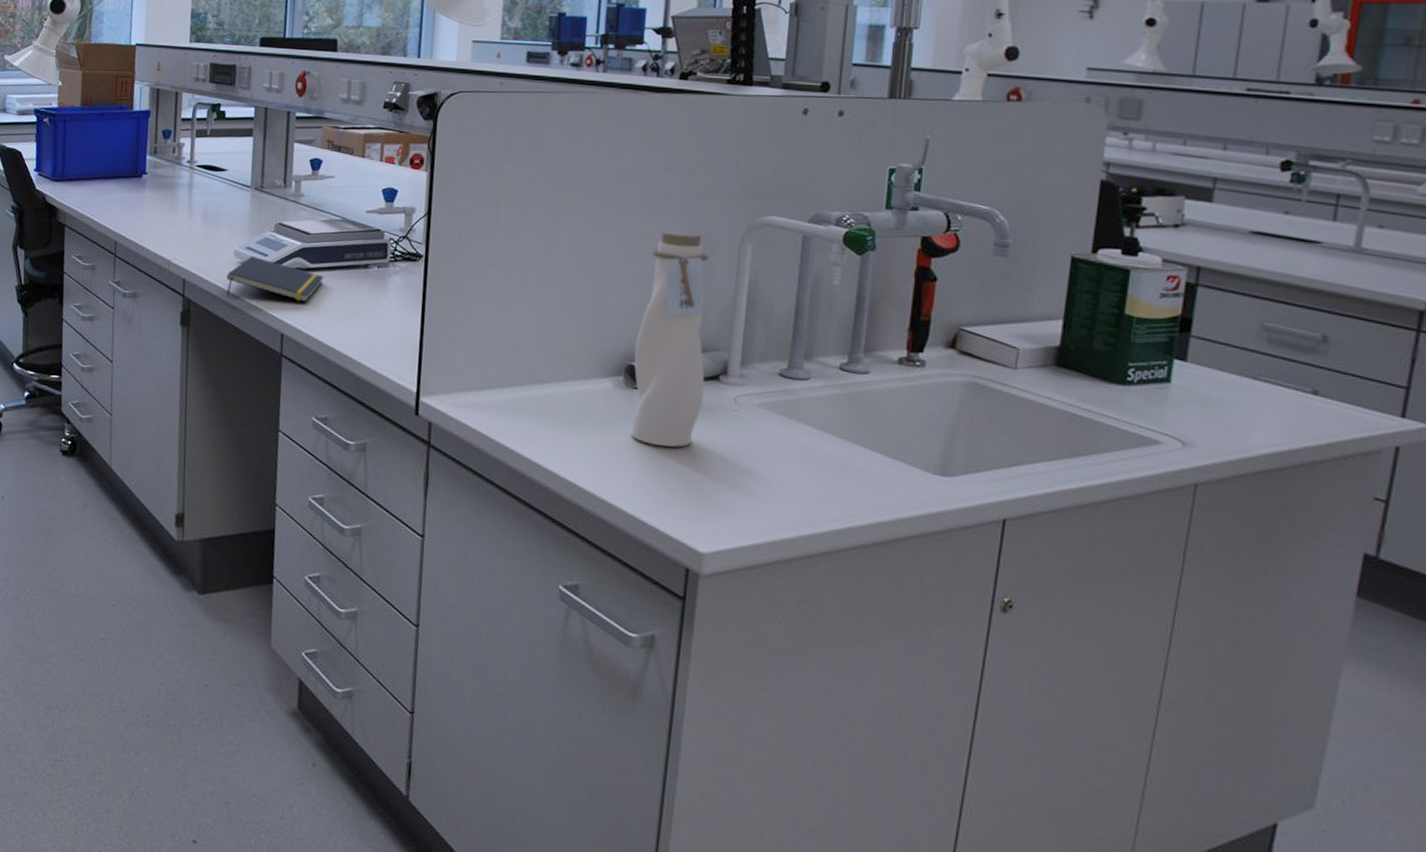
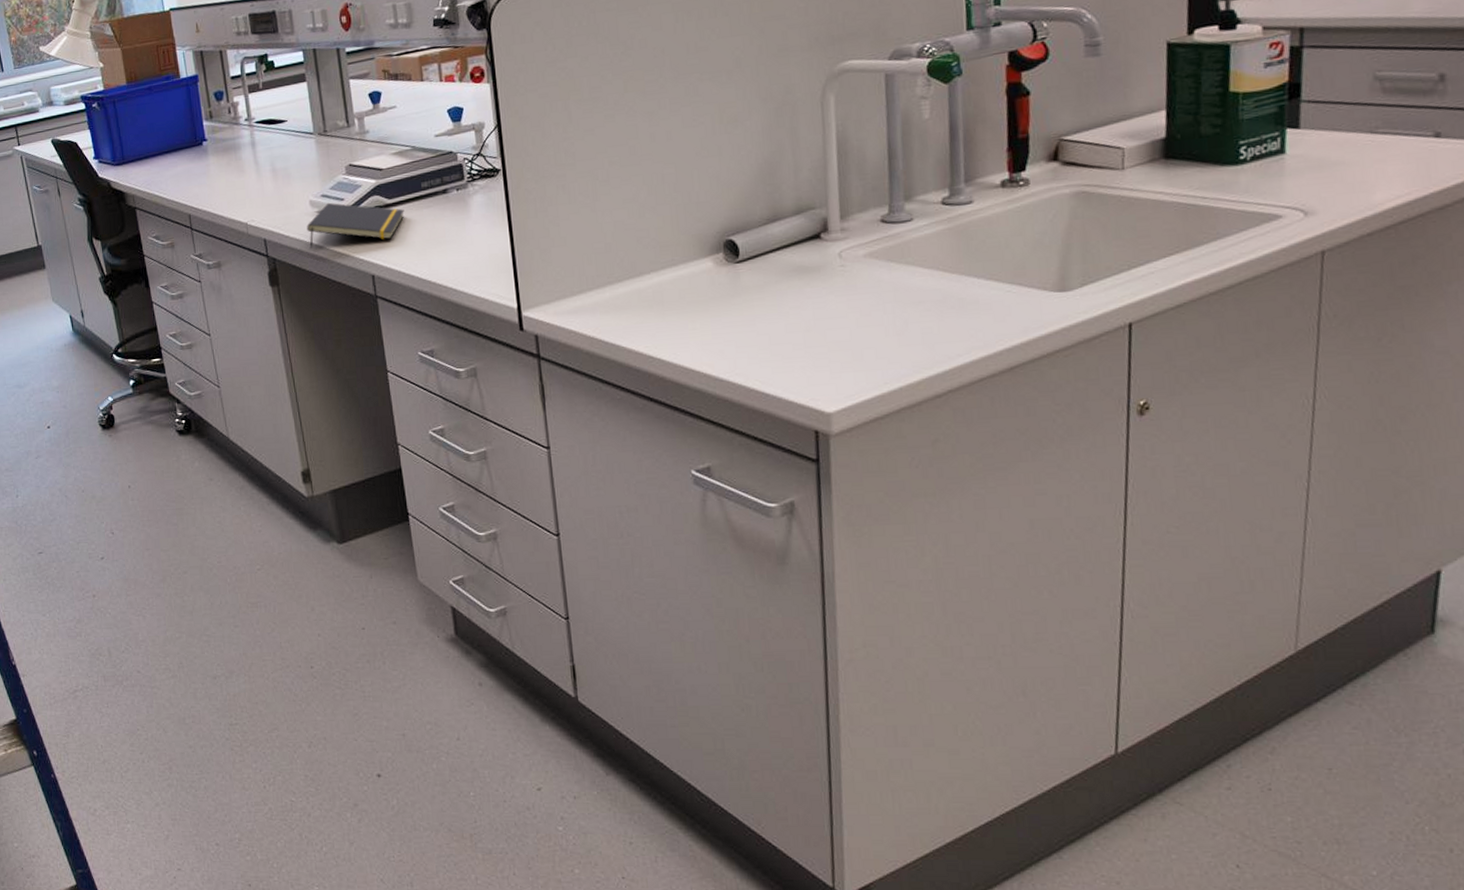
water bottle: present [630,230,709,447] -> none [729,92,808,316]

